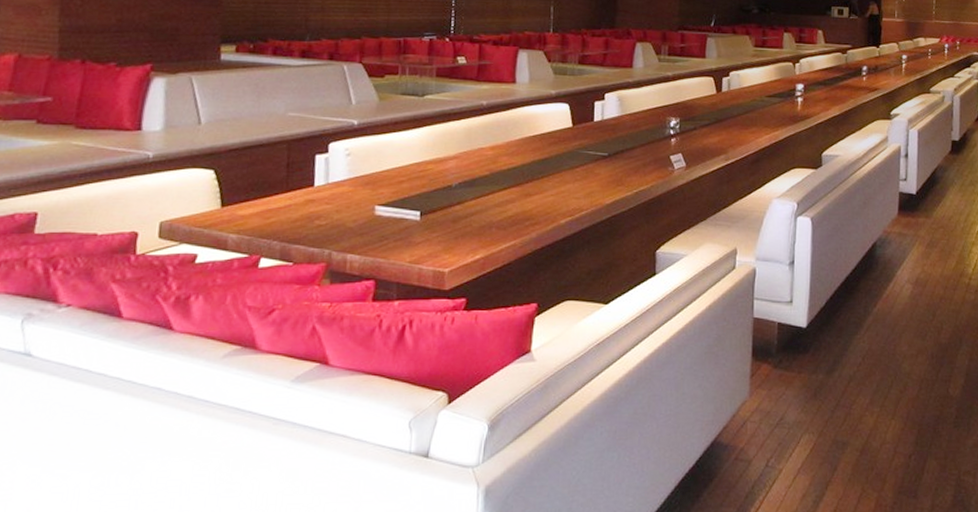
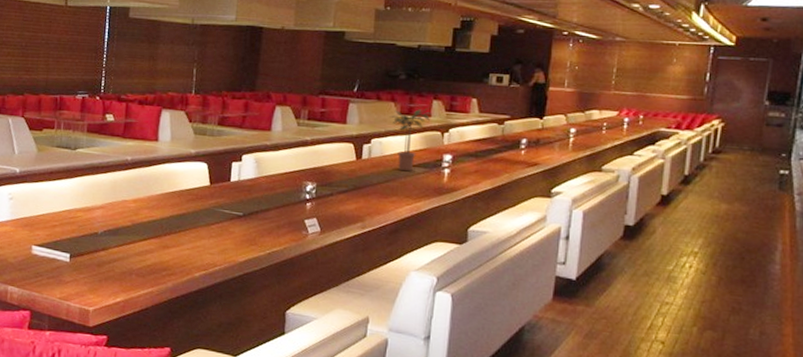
potted plant: none [745,39,783,102] -> present [389,107,432,172]

